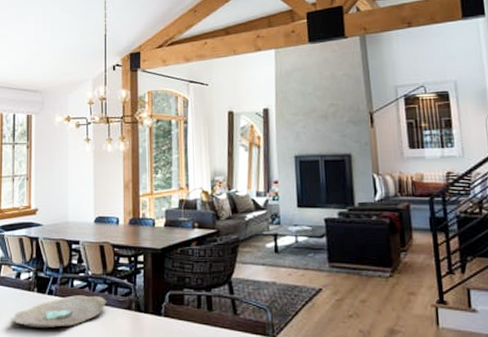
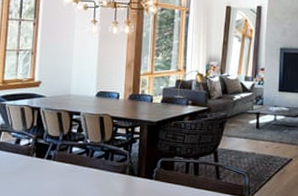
decorative bowl: present [9,295,107,329] -> none [7,160,103,190]

